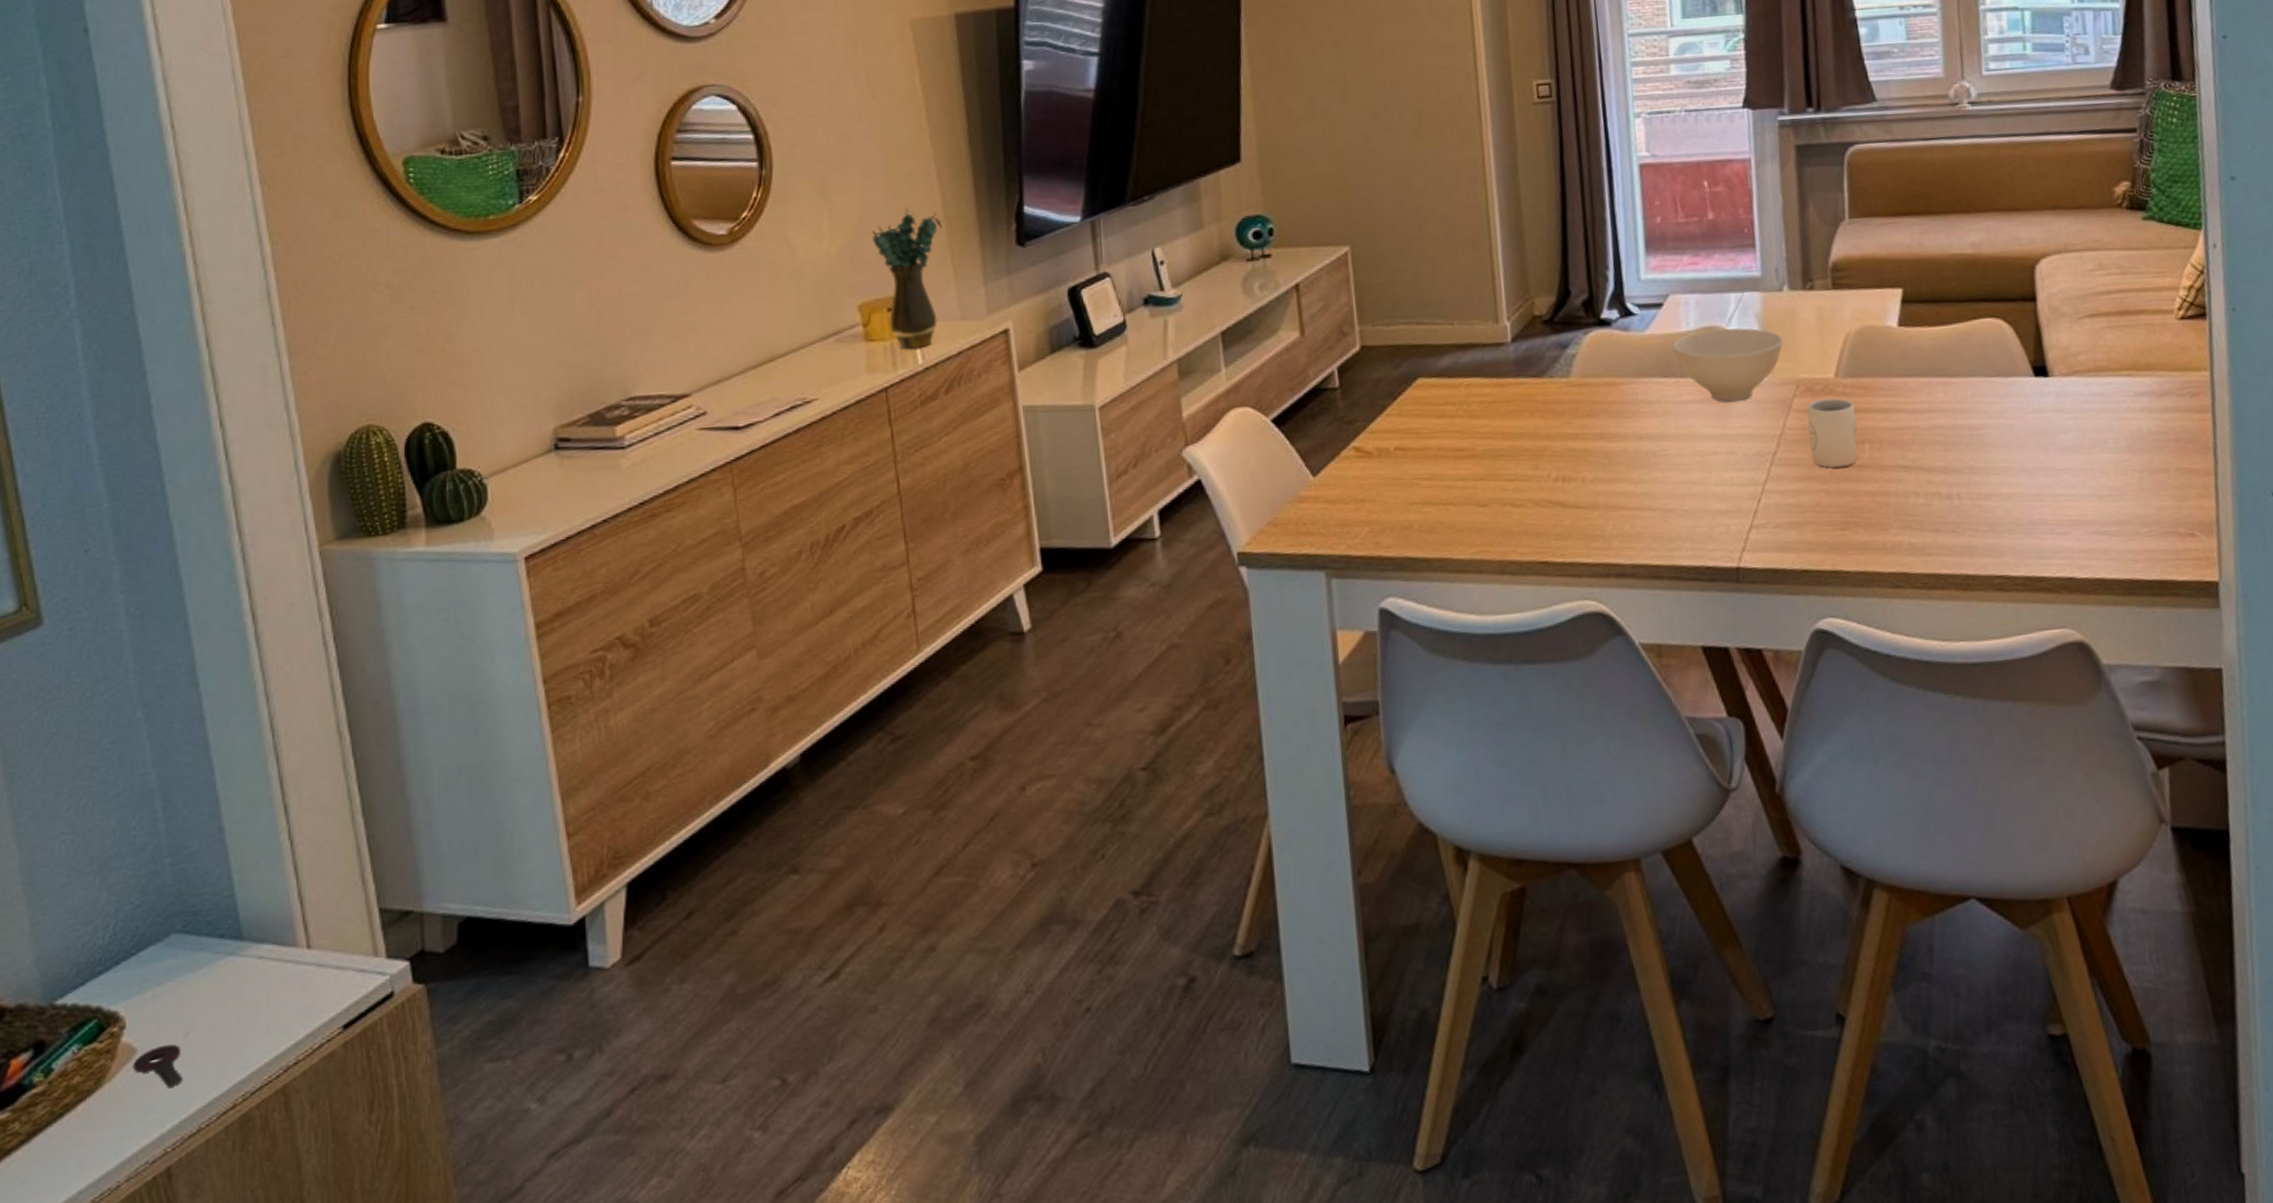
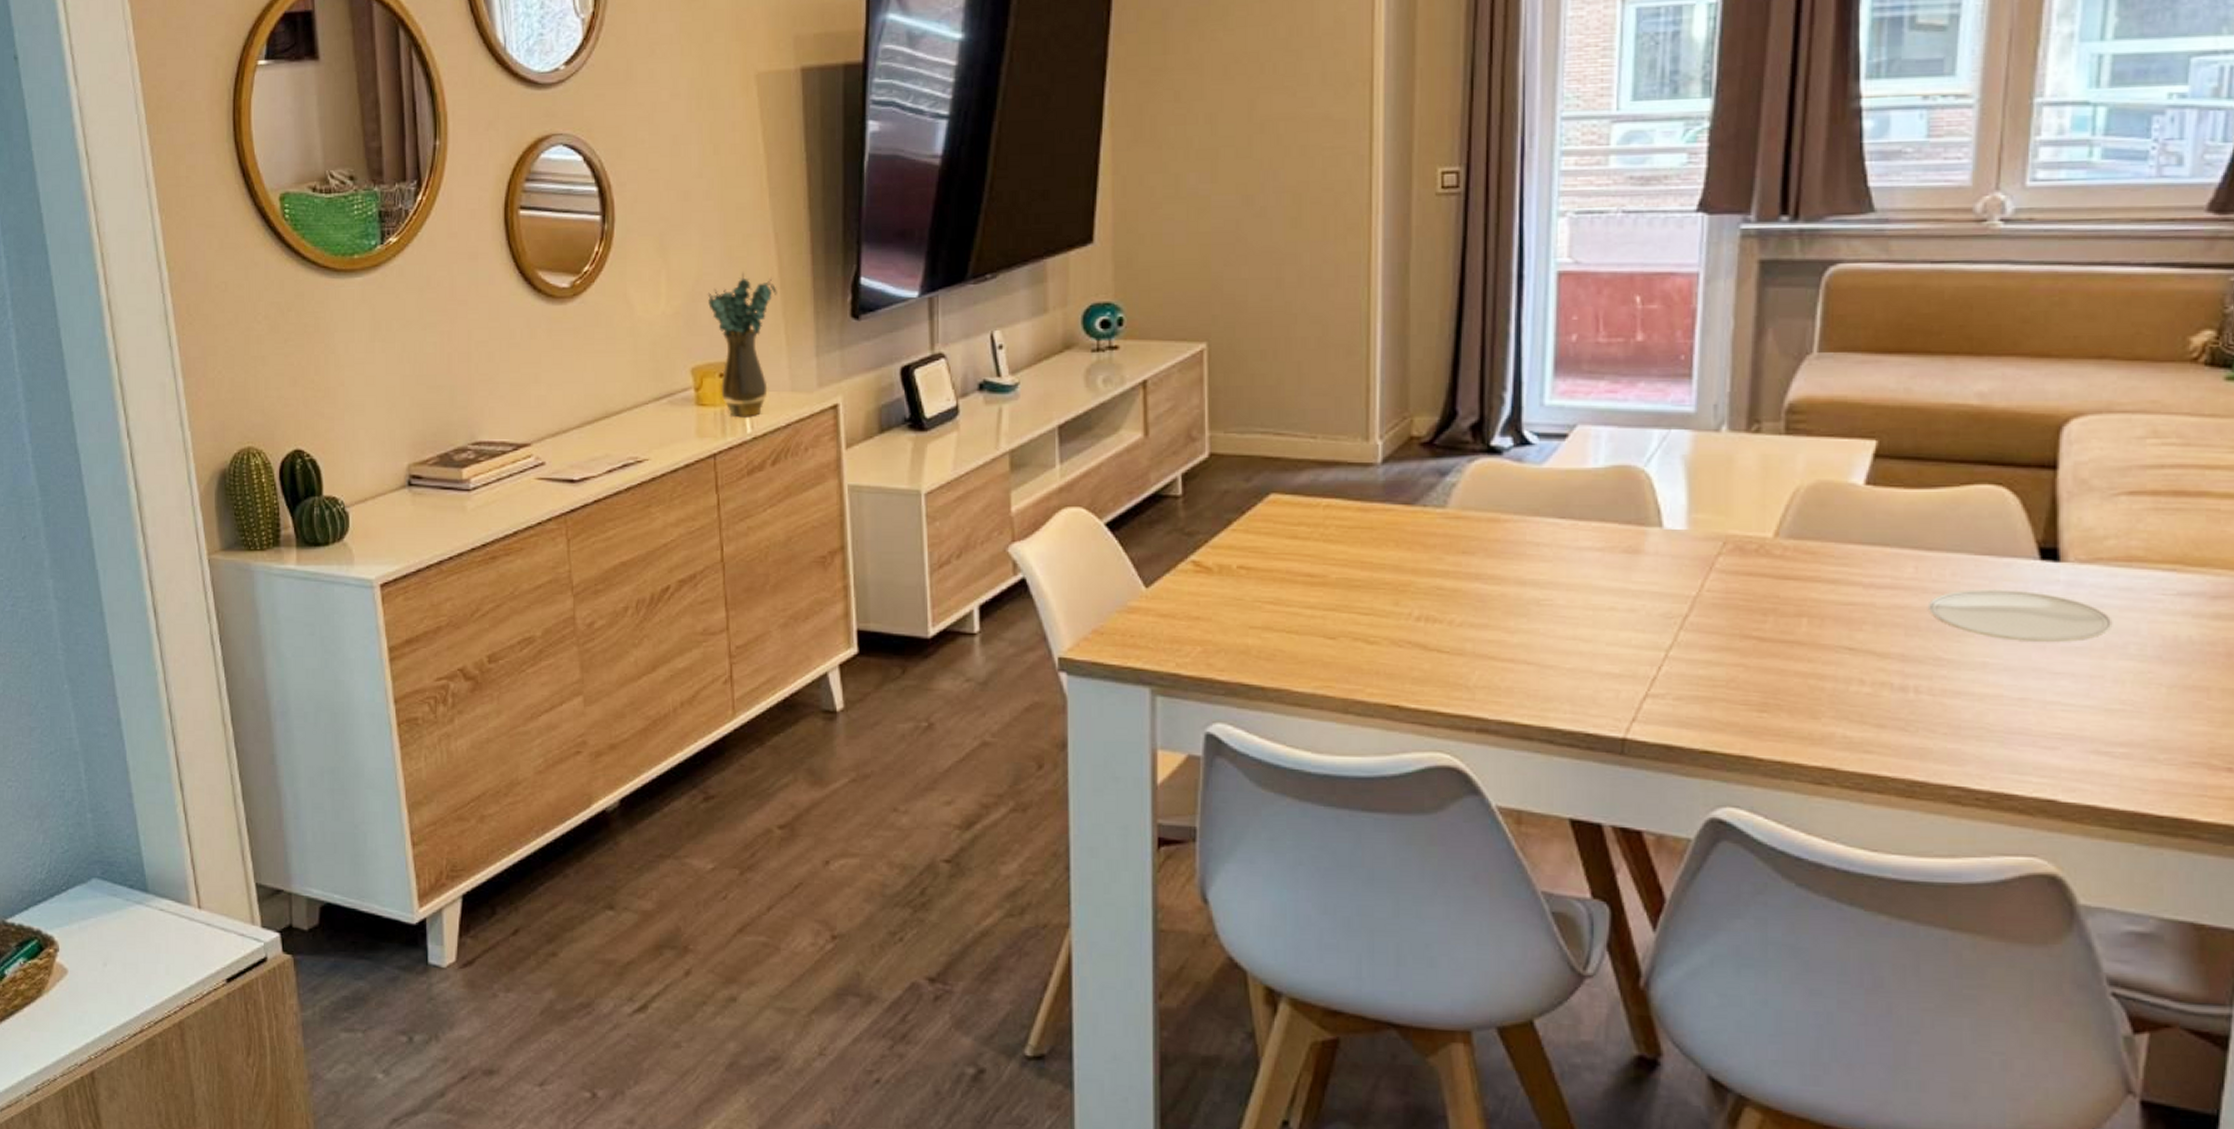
key: present [133,1043,182,1088] -> none [65,970,102,1006]
bowl: present [1672,328,1784,402] -> none [1574,469,1715,553]
mug: present [1807,398,1858,468] -> none [1732,561,1795,641]
plate: none [1957,403,2094,447] -> present [1927,589,2113,643]

